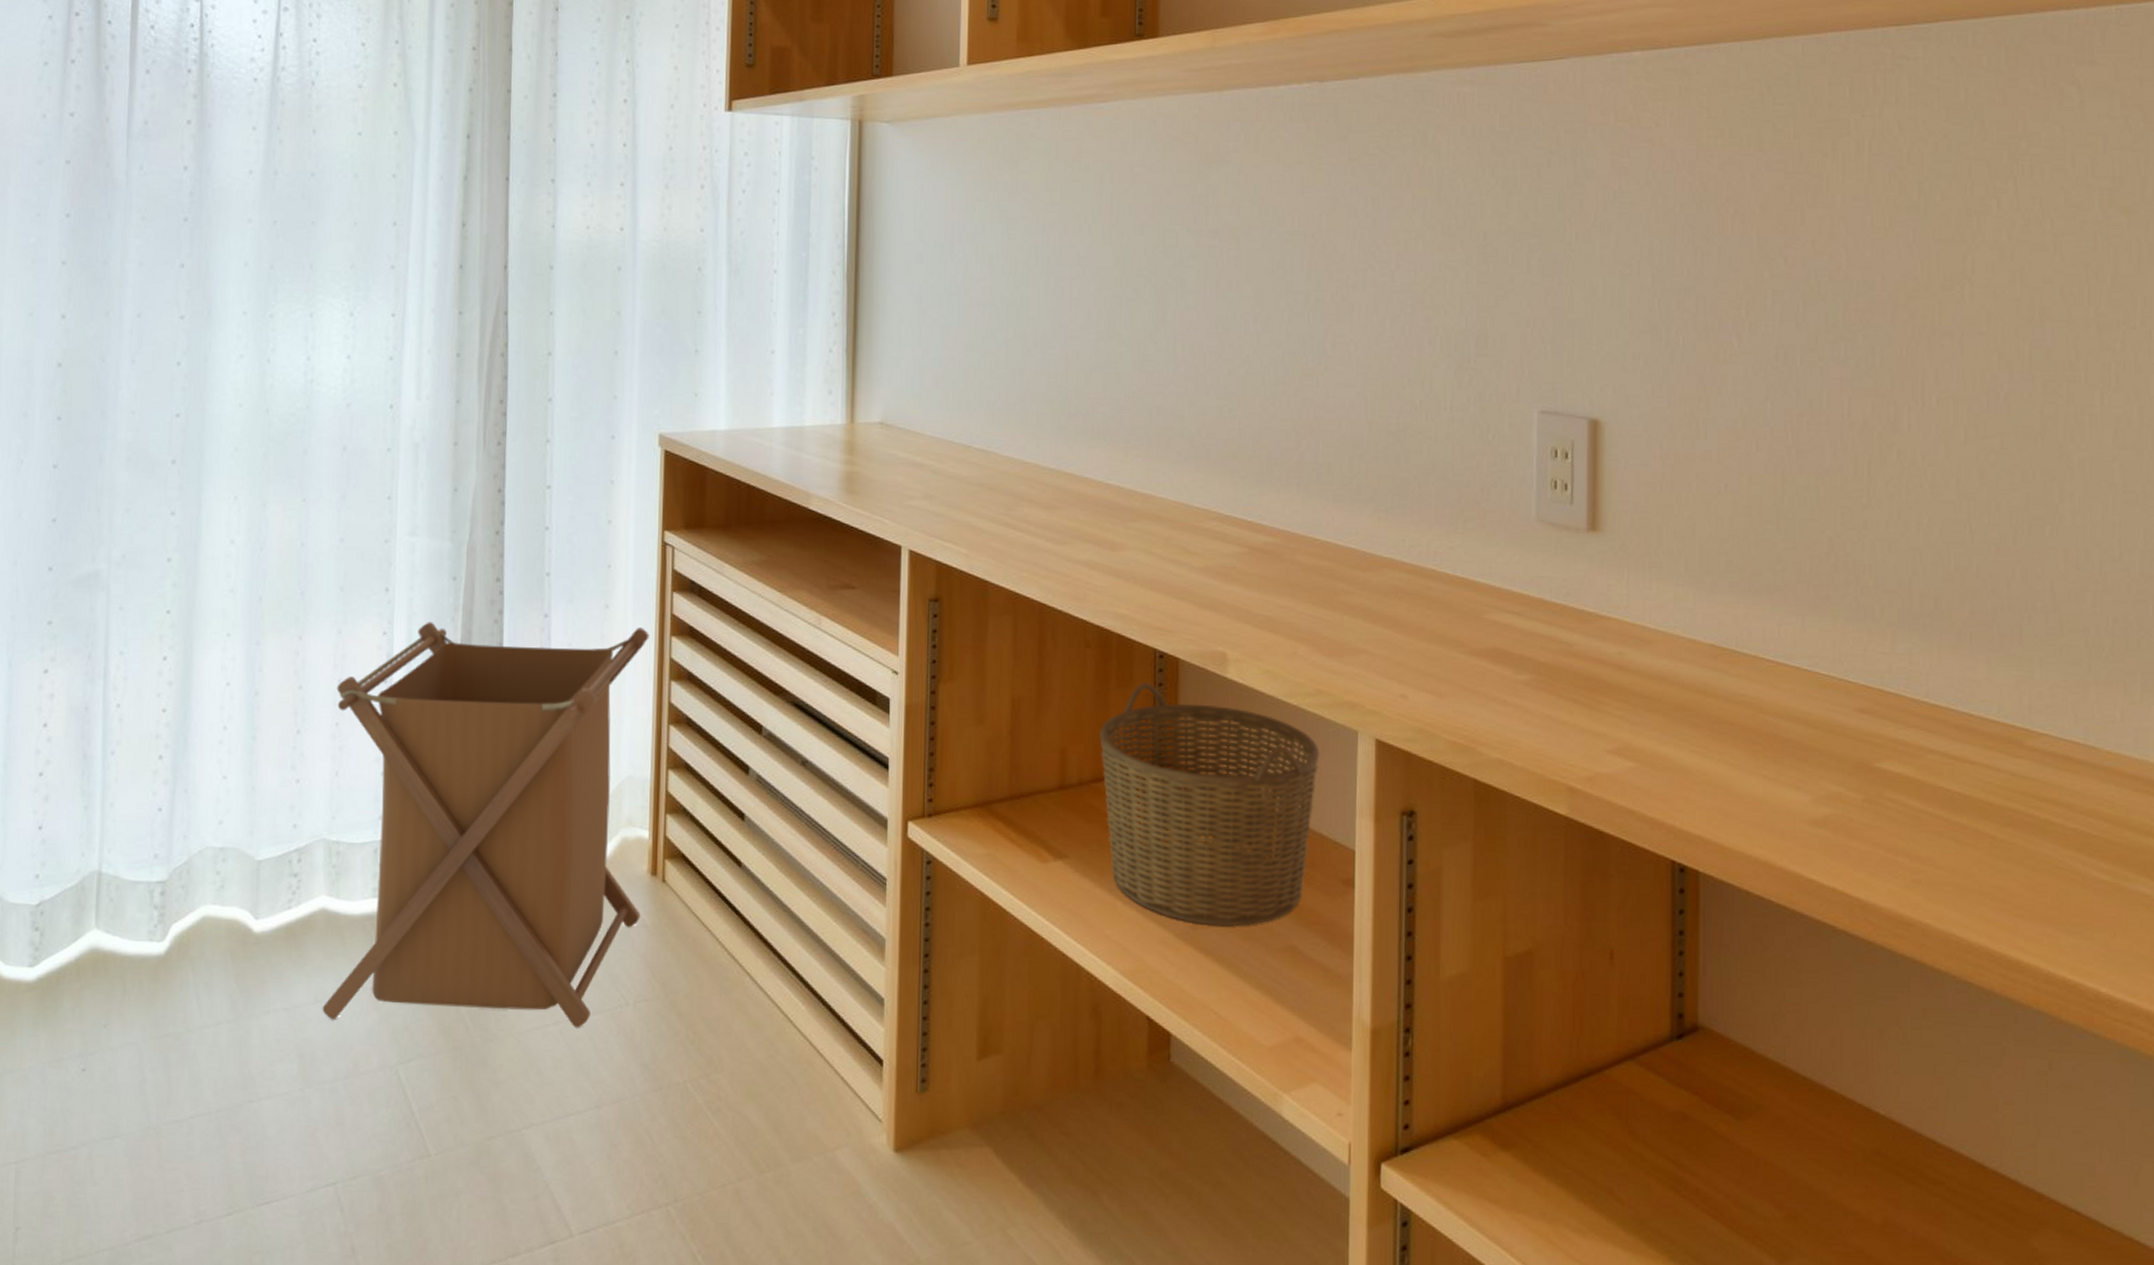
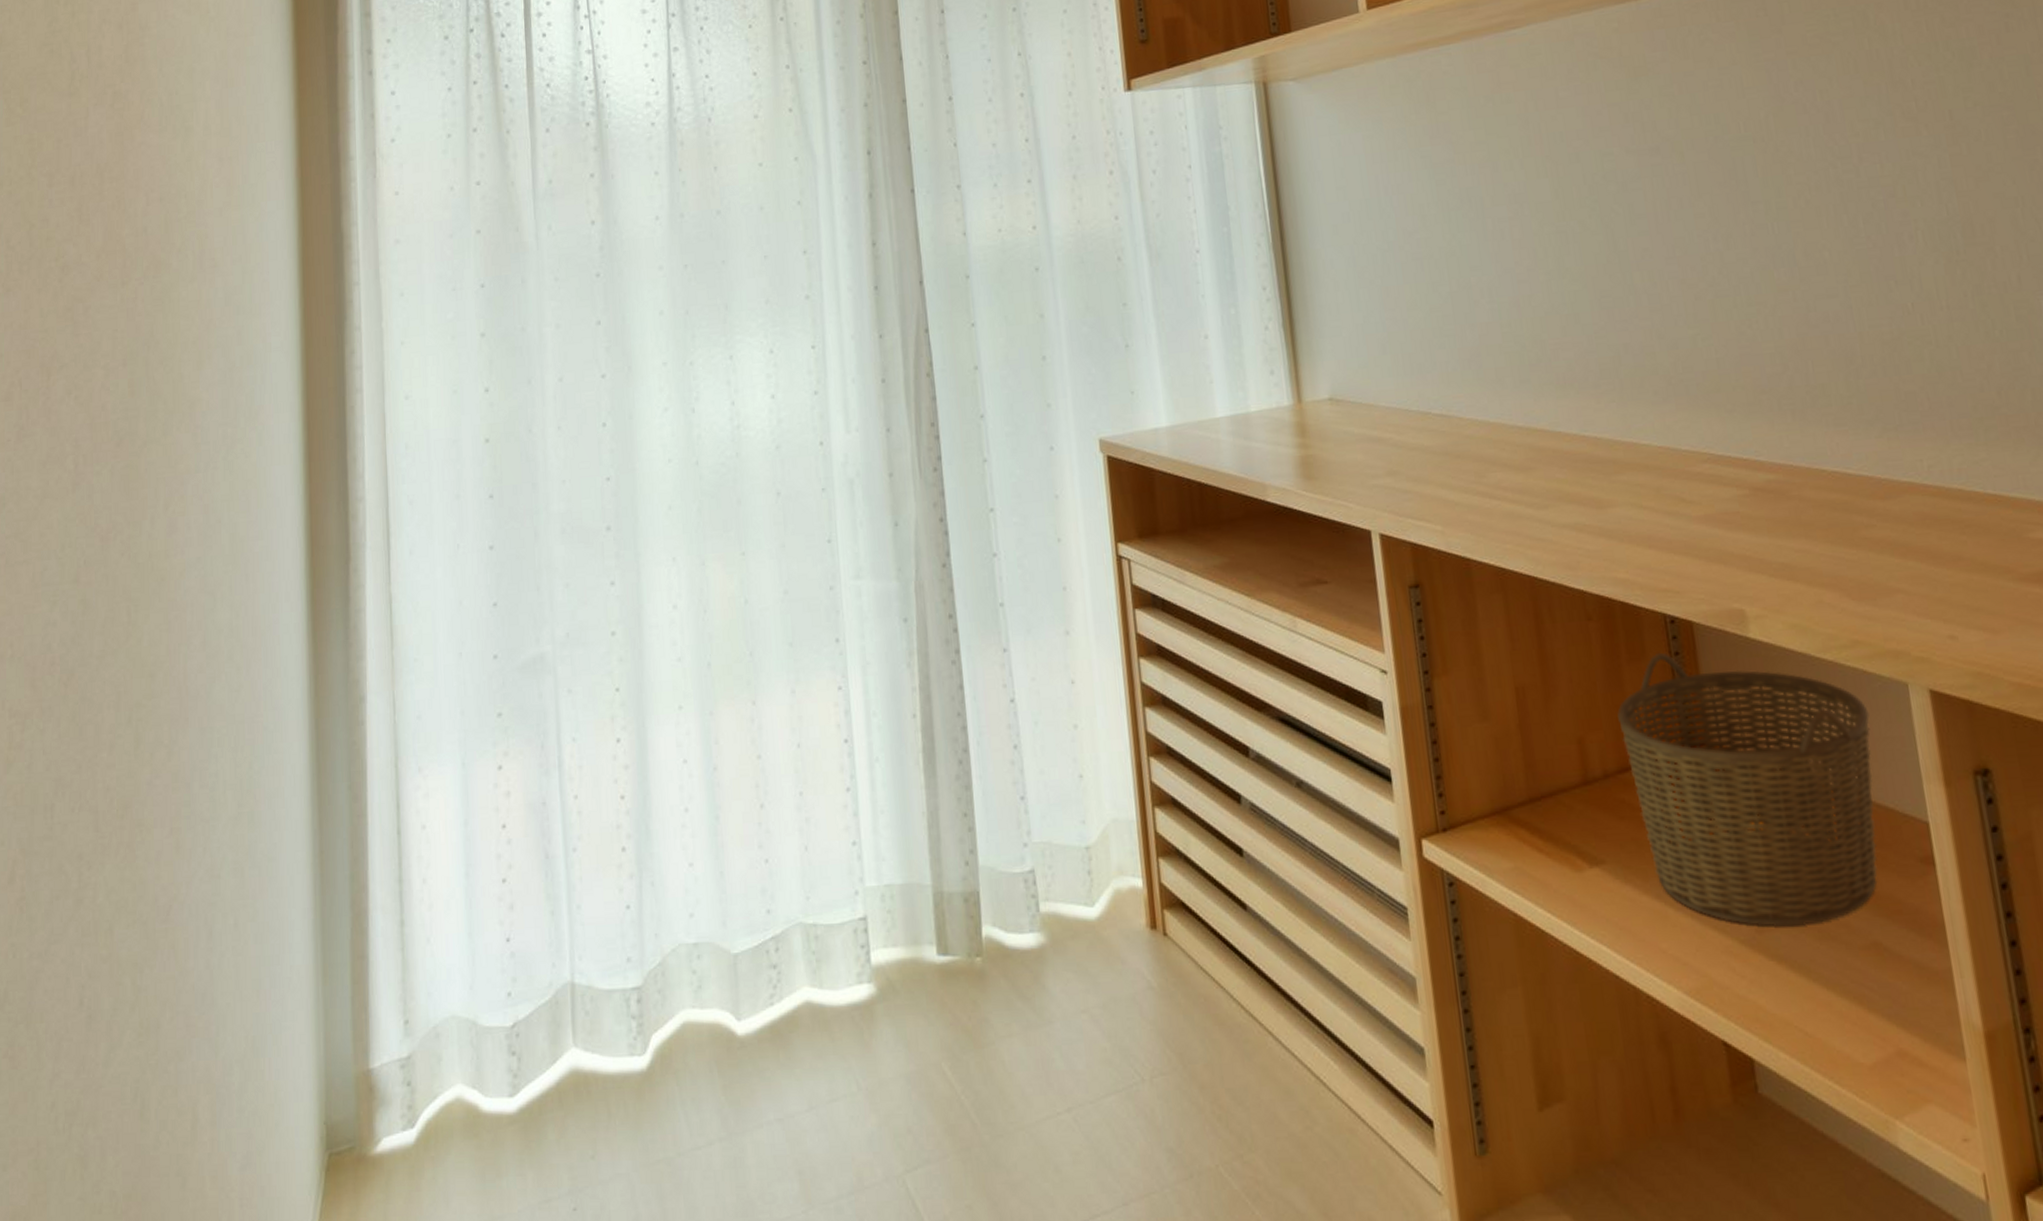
laundry basket: present [322,622,649,1027] -> none [796,652,1145,1127]

